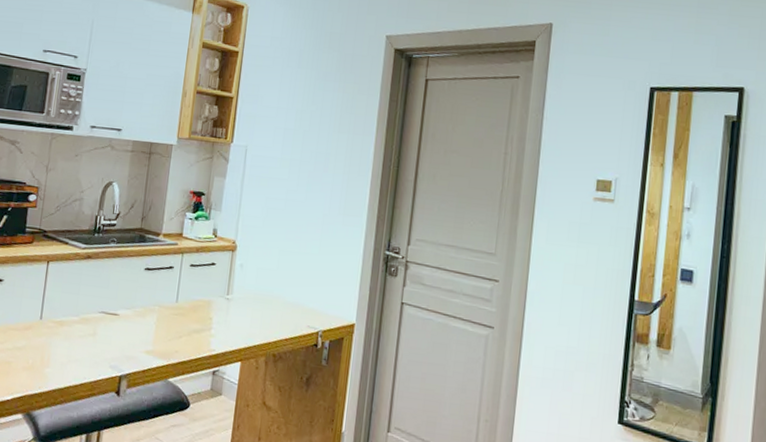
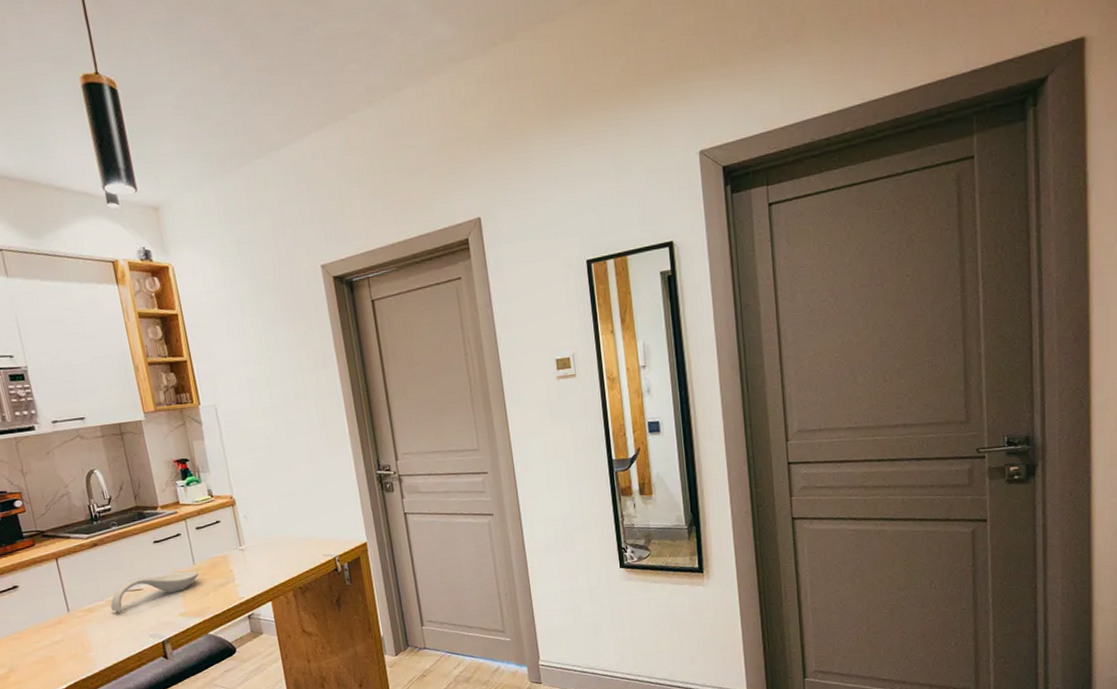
spoon rest: none [82,301,178,334] -> present [110,571,199,613]

